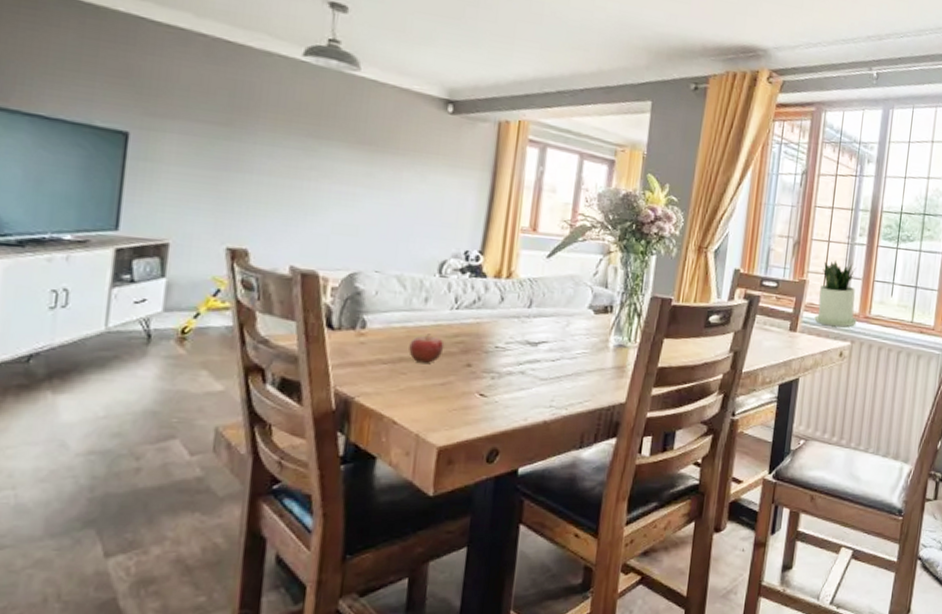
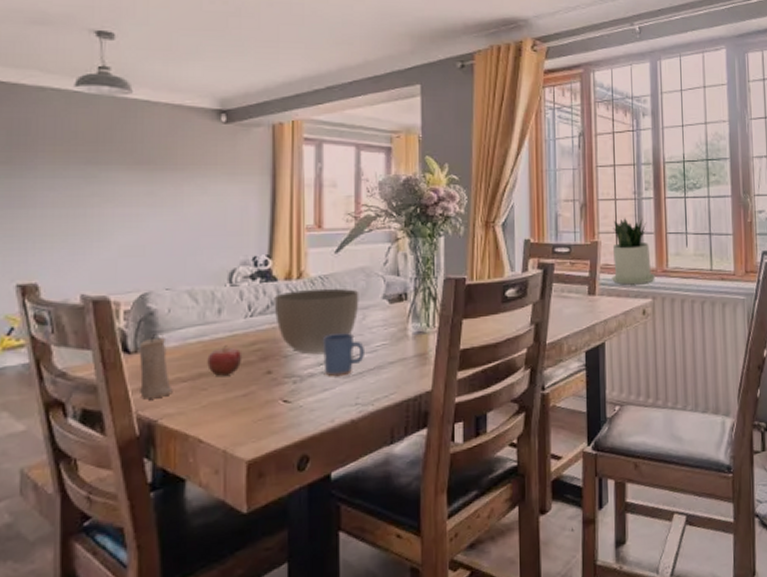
candle: none [340,314,373,377] -> present [139,334,173,400]
bowl: none [480,289,566,355] -> present [274,288,359,355]
mug: none [523,335,565,377] -> present [322,332,364,376]

